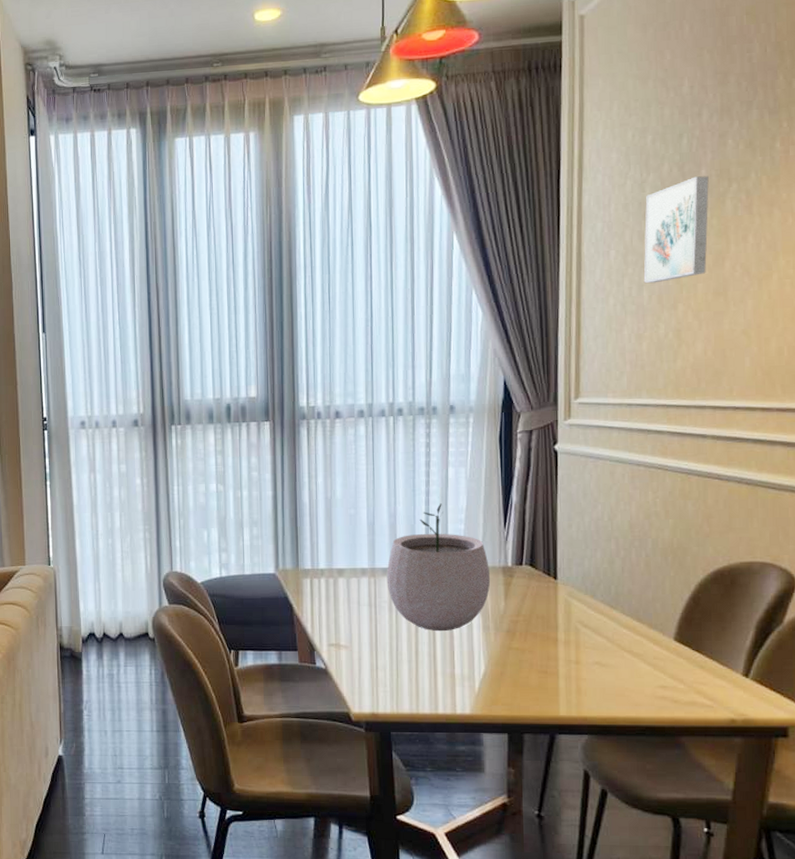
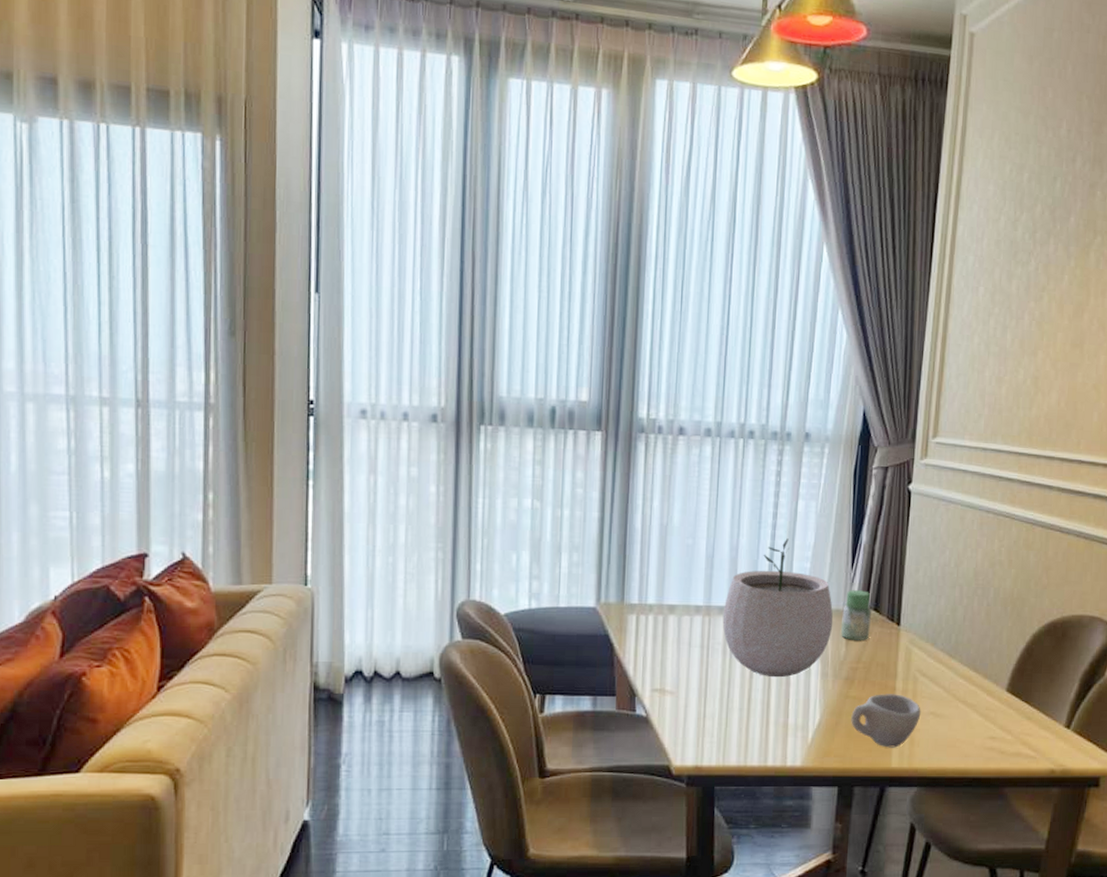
jar: none [498,547,528,596] -> present [840,590,871,641]
cup: none [515,645,586,697] -> present [851,694,921,748]
wall art: present [643,176,709,284] -> none [1008,223,1077,327]

